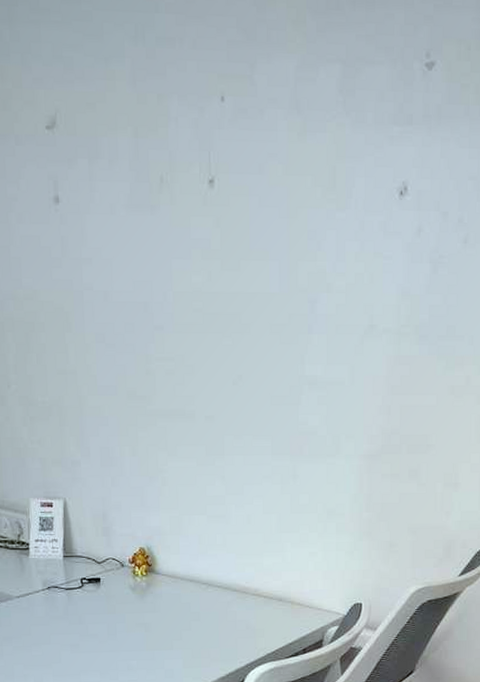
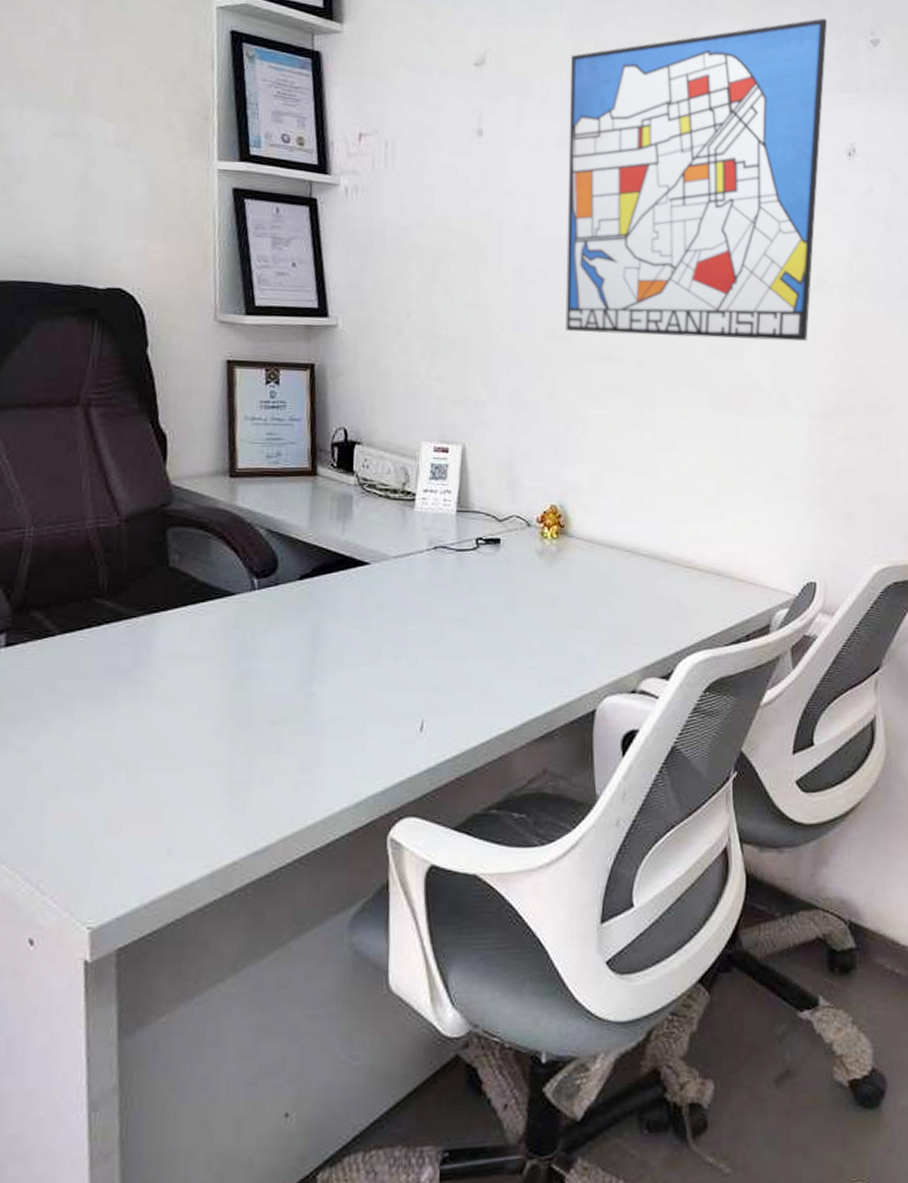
wall art: none [135,42,383,392] -> present [565,18,828,341]

